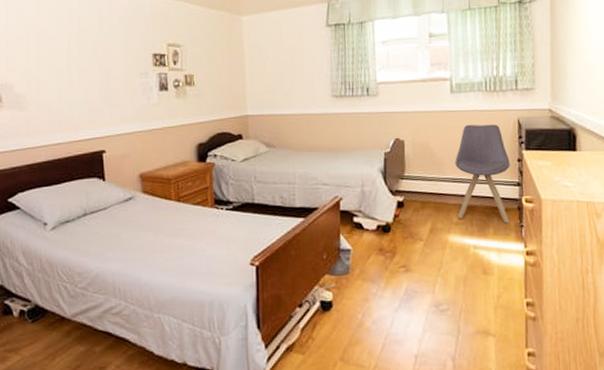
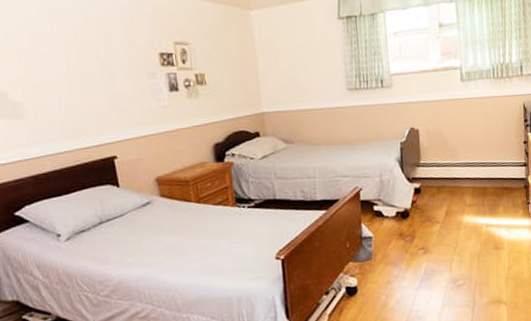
chair: present [455,124,510,223] -> none [467,109,518,202]

